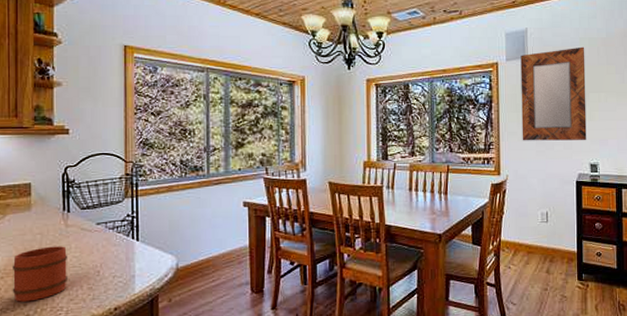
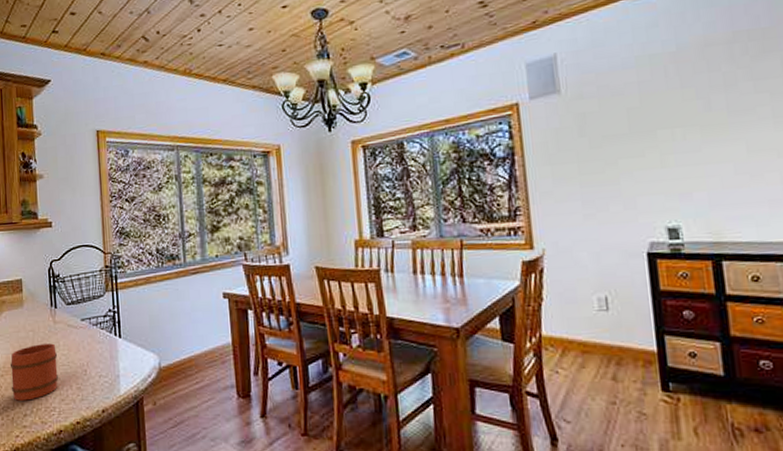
home mirror: present [520,47,587,141] -> none [549,68,659,203]

